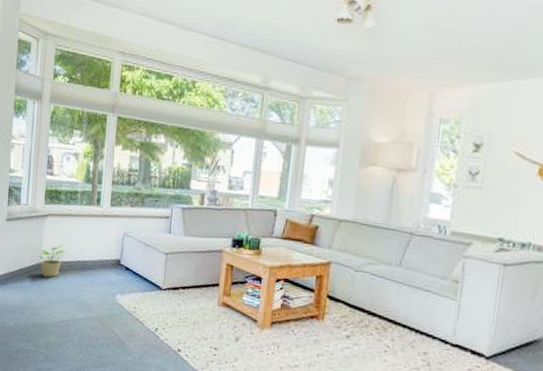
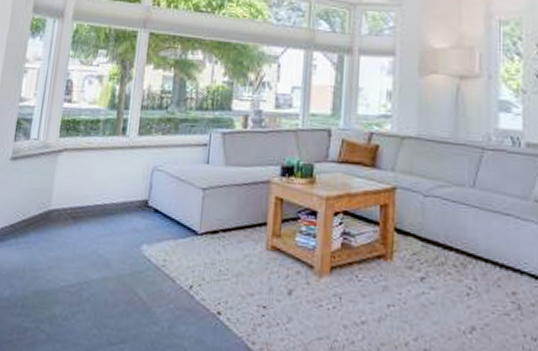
potted plant: present [38,245,67,278] -> none [47,186,83,228]

